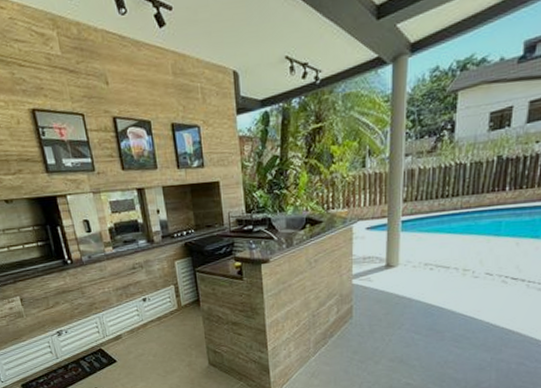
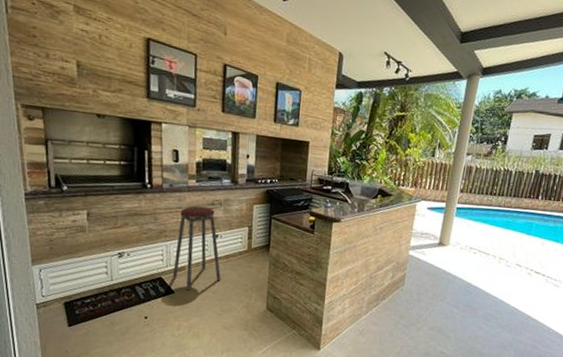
music stool: none [104,272,158,358] -> present [172,206,221,291]

